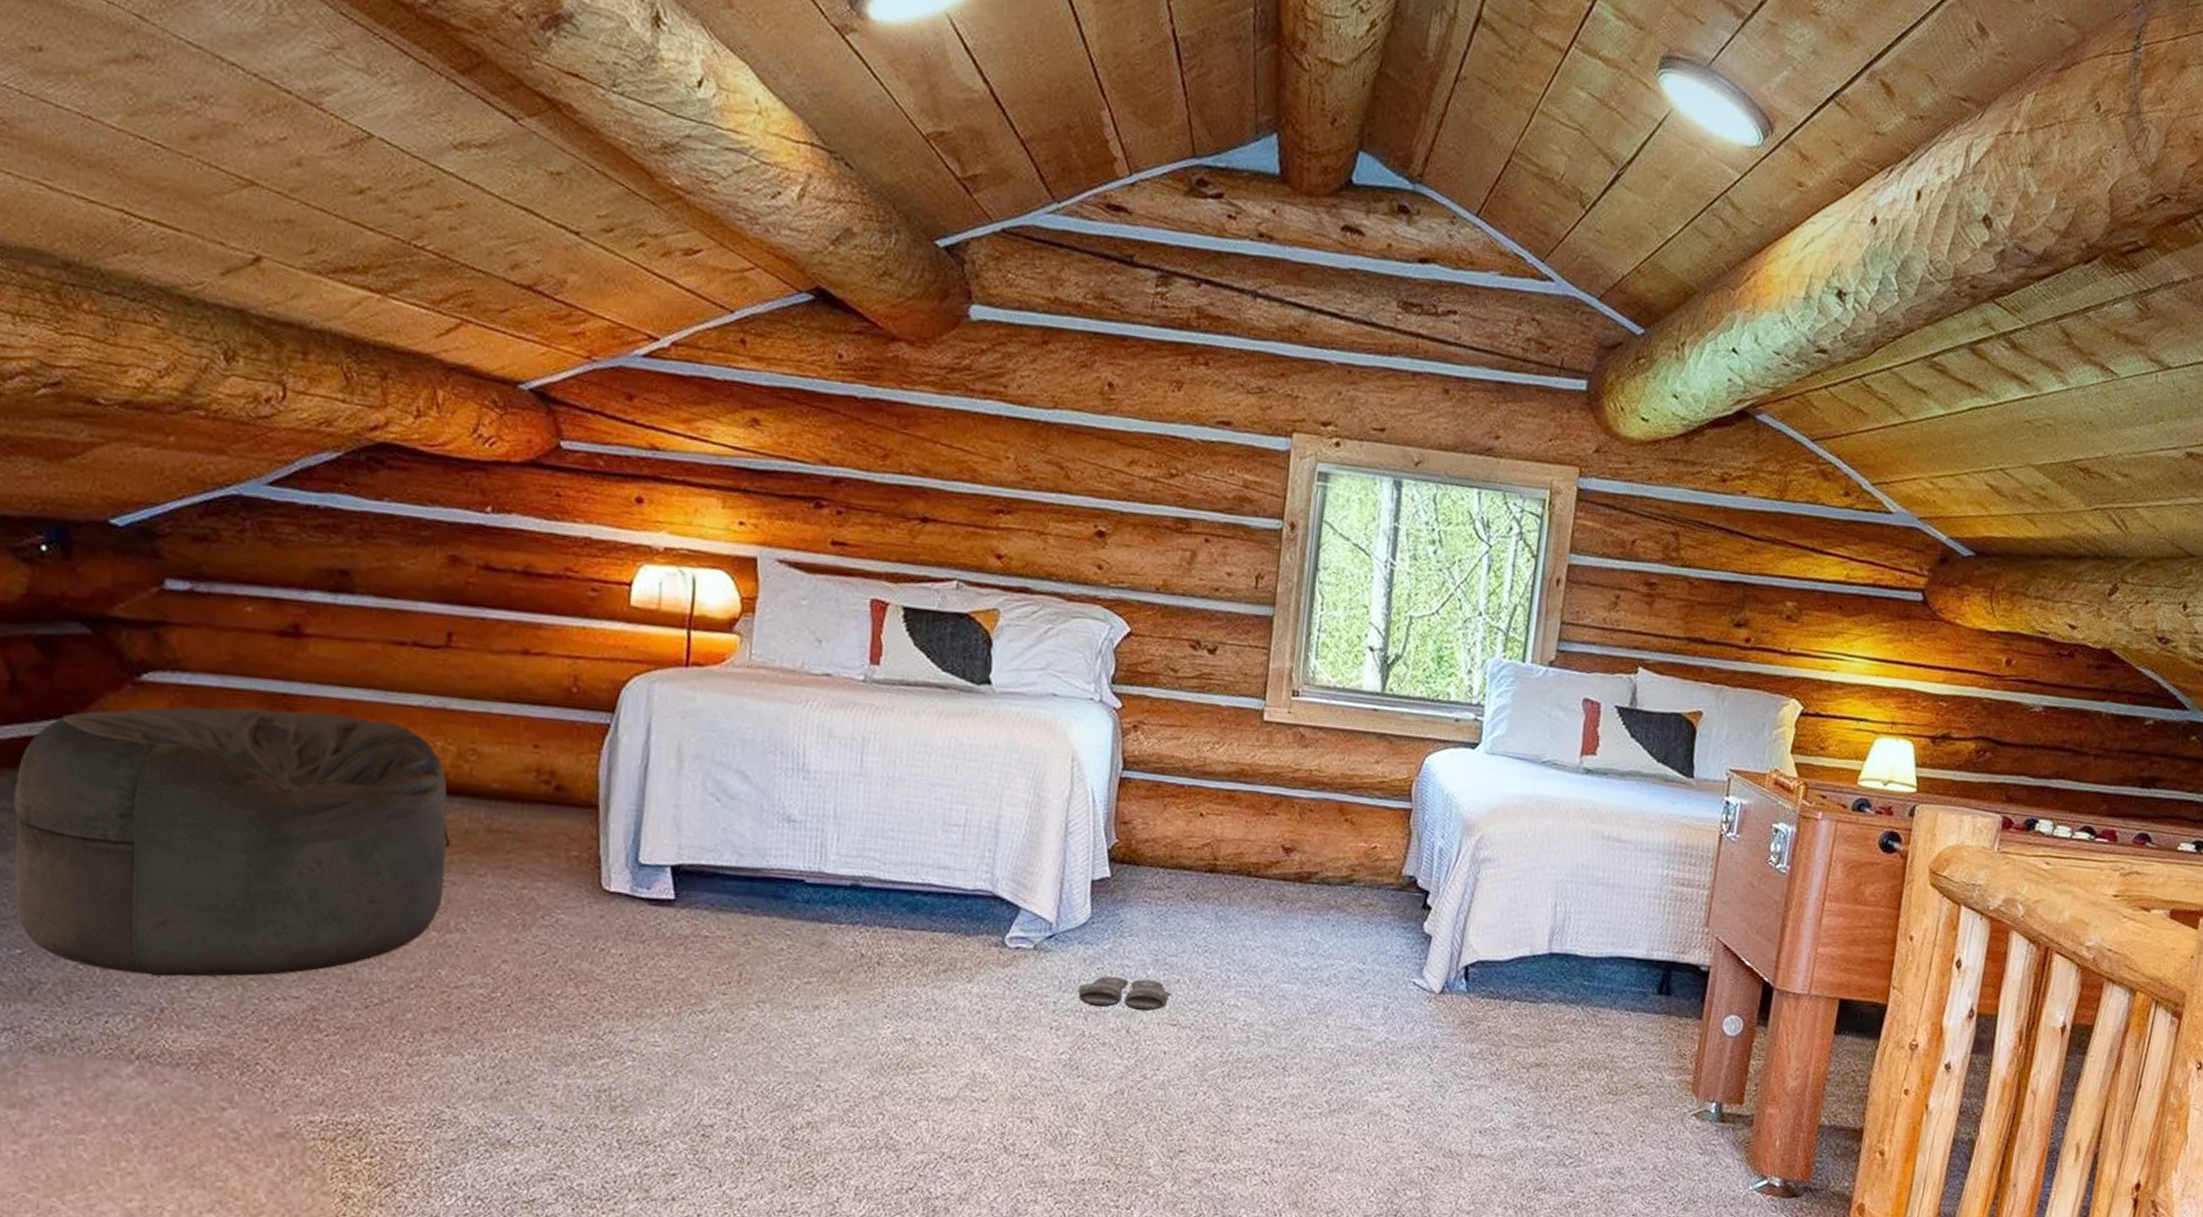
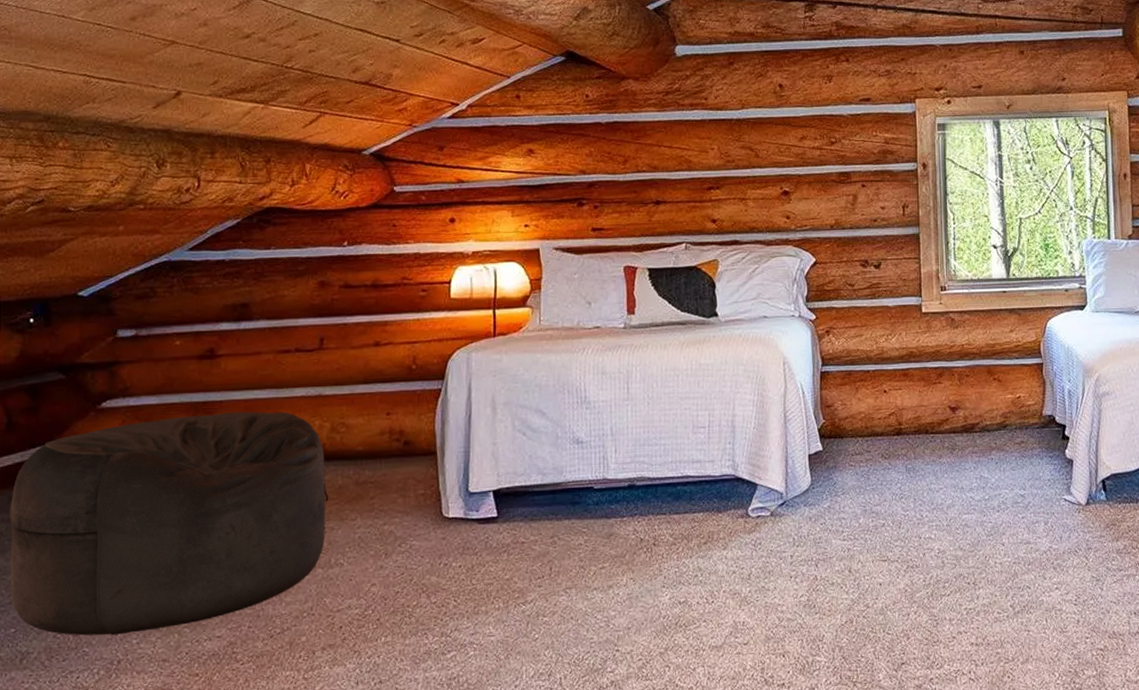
slippers: present [1078,975,1172,1011] -> none [808,526,880,554]

